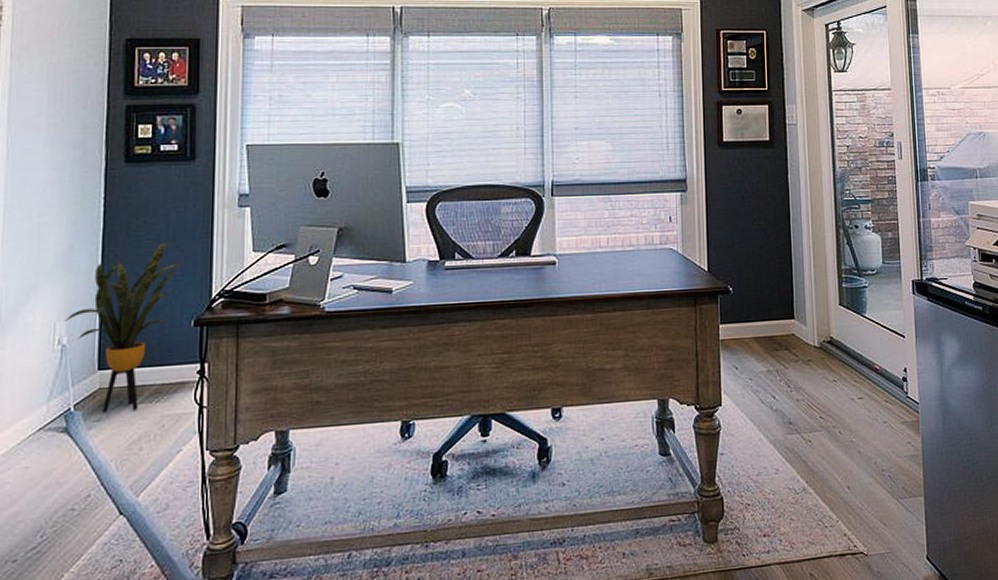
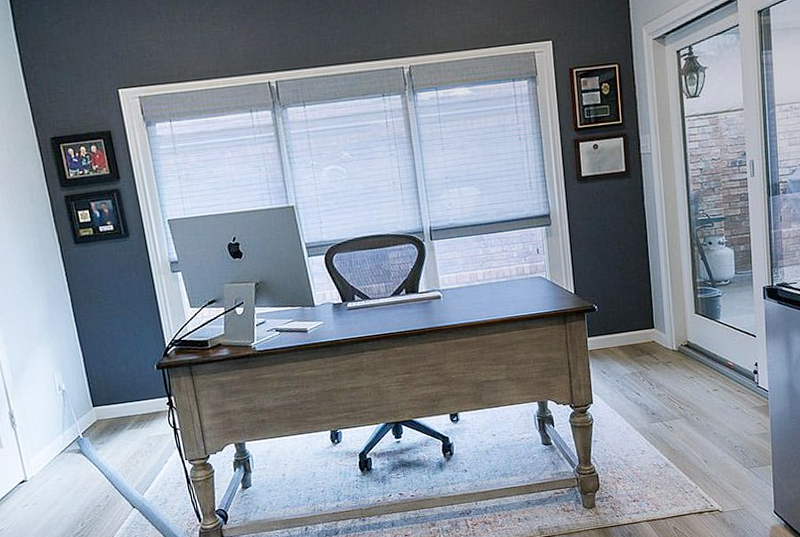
house plant: present [64,242,186,414] -> none [59,305,140,438]

